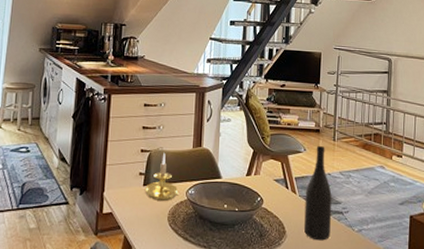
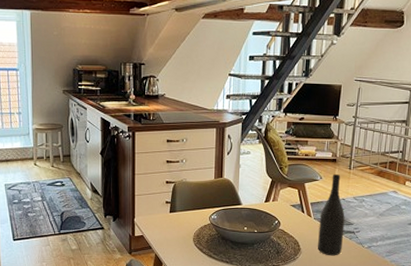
candle holder: present [144,153,179,201] -> none [171,184,202,225]

